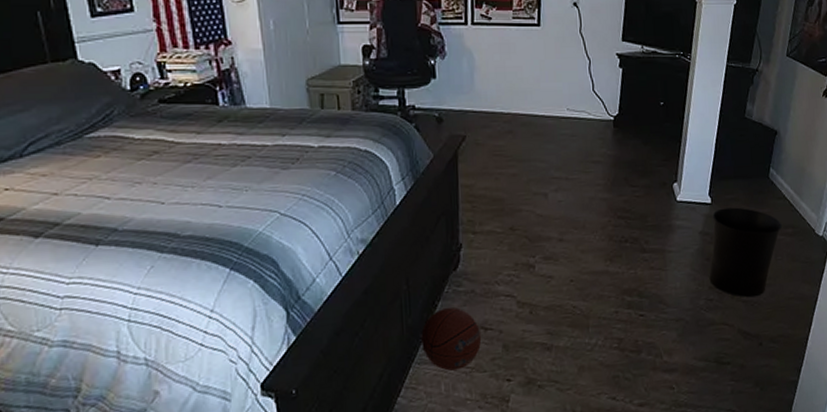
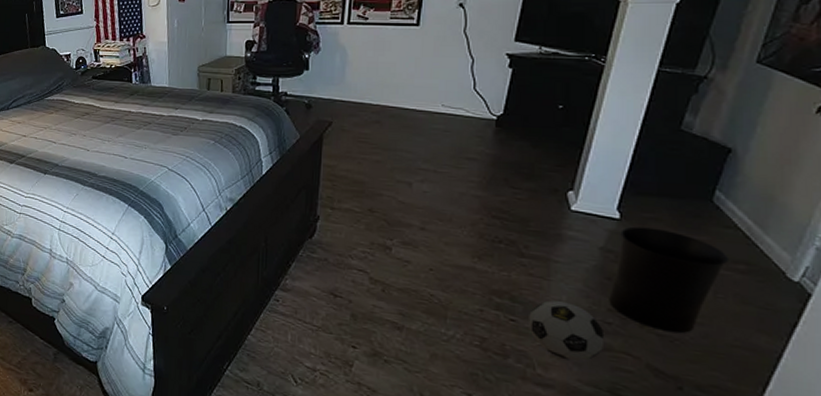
basketball: present [421,307,482,371] -> none [273,268,331,326]
soccer ball: none [654,288,710,342] -> present [529,300,605,362]

